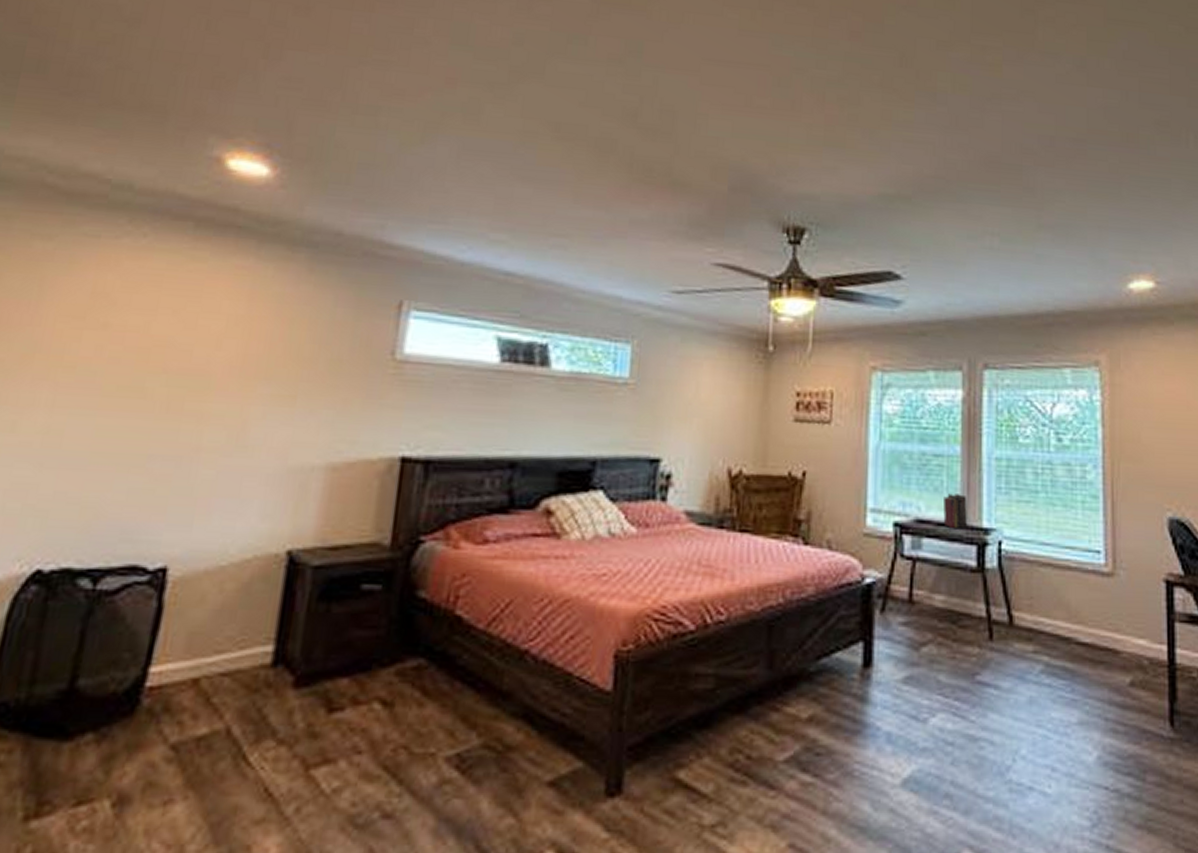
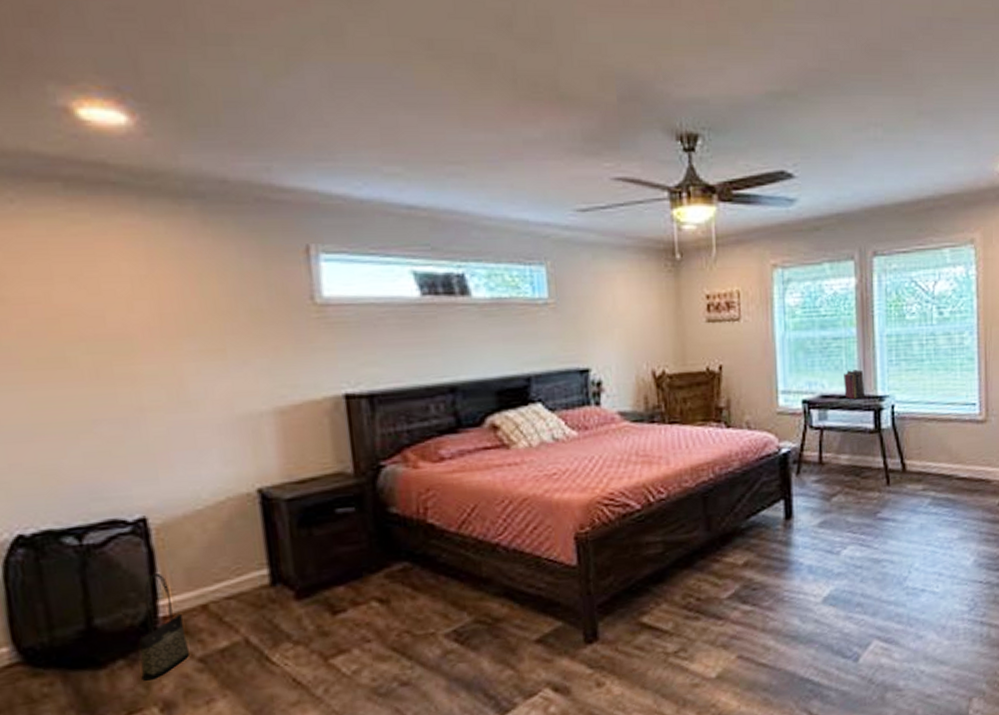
tote bag: none [104,634,171,764] -> present [139,573,191,681]

